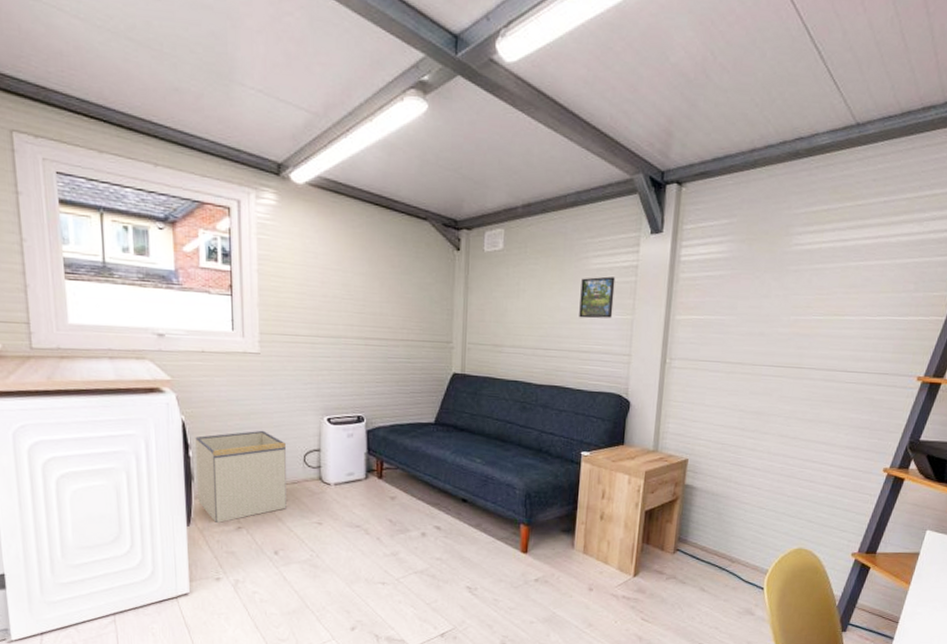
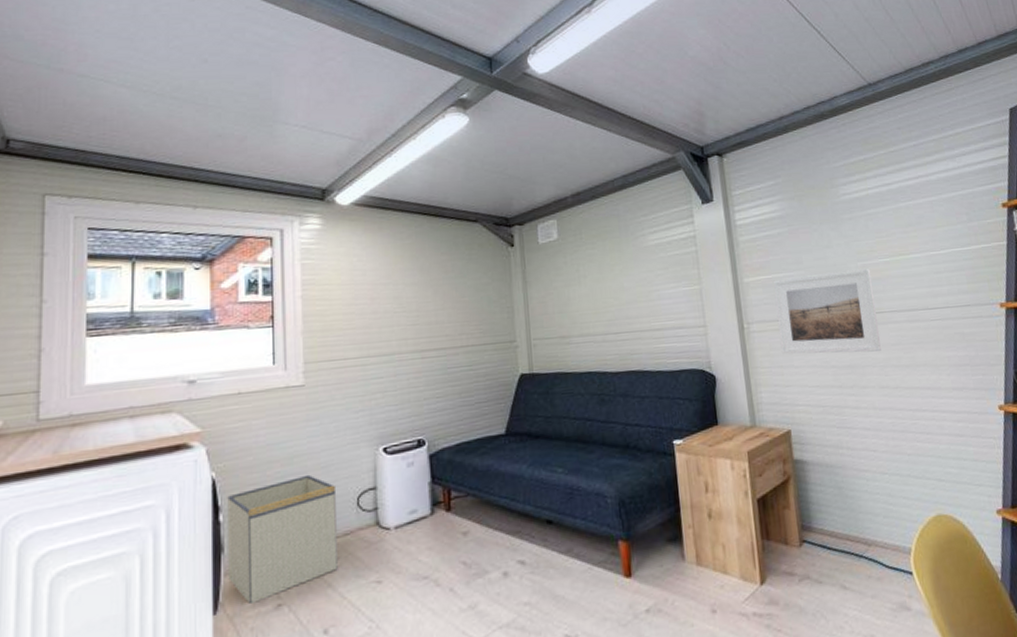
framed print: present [579,276,616,319] -> none [642,250,680,296]
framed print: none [696,321,802,403] -> present [773,267,881,354]

